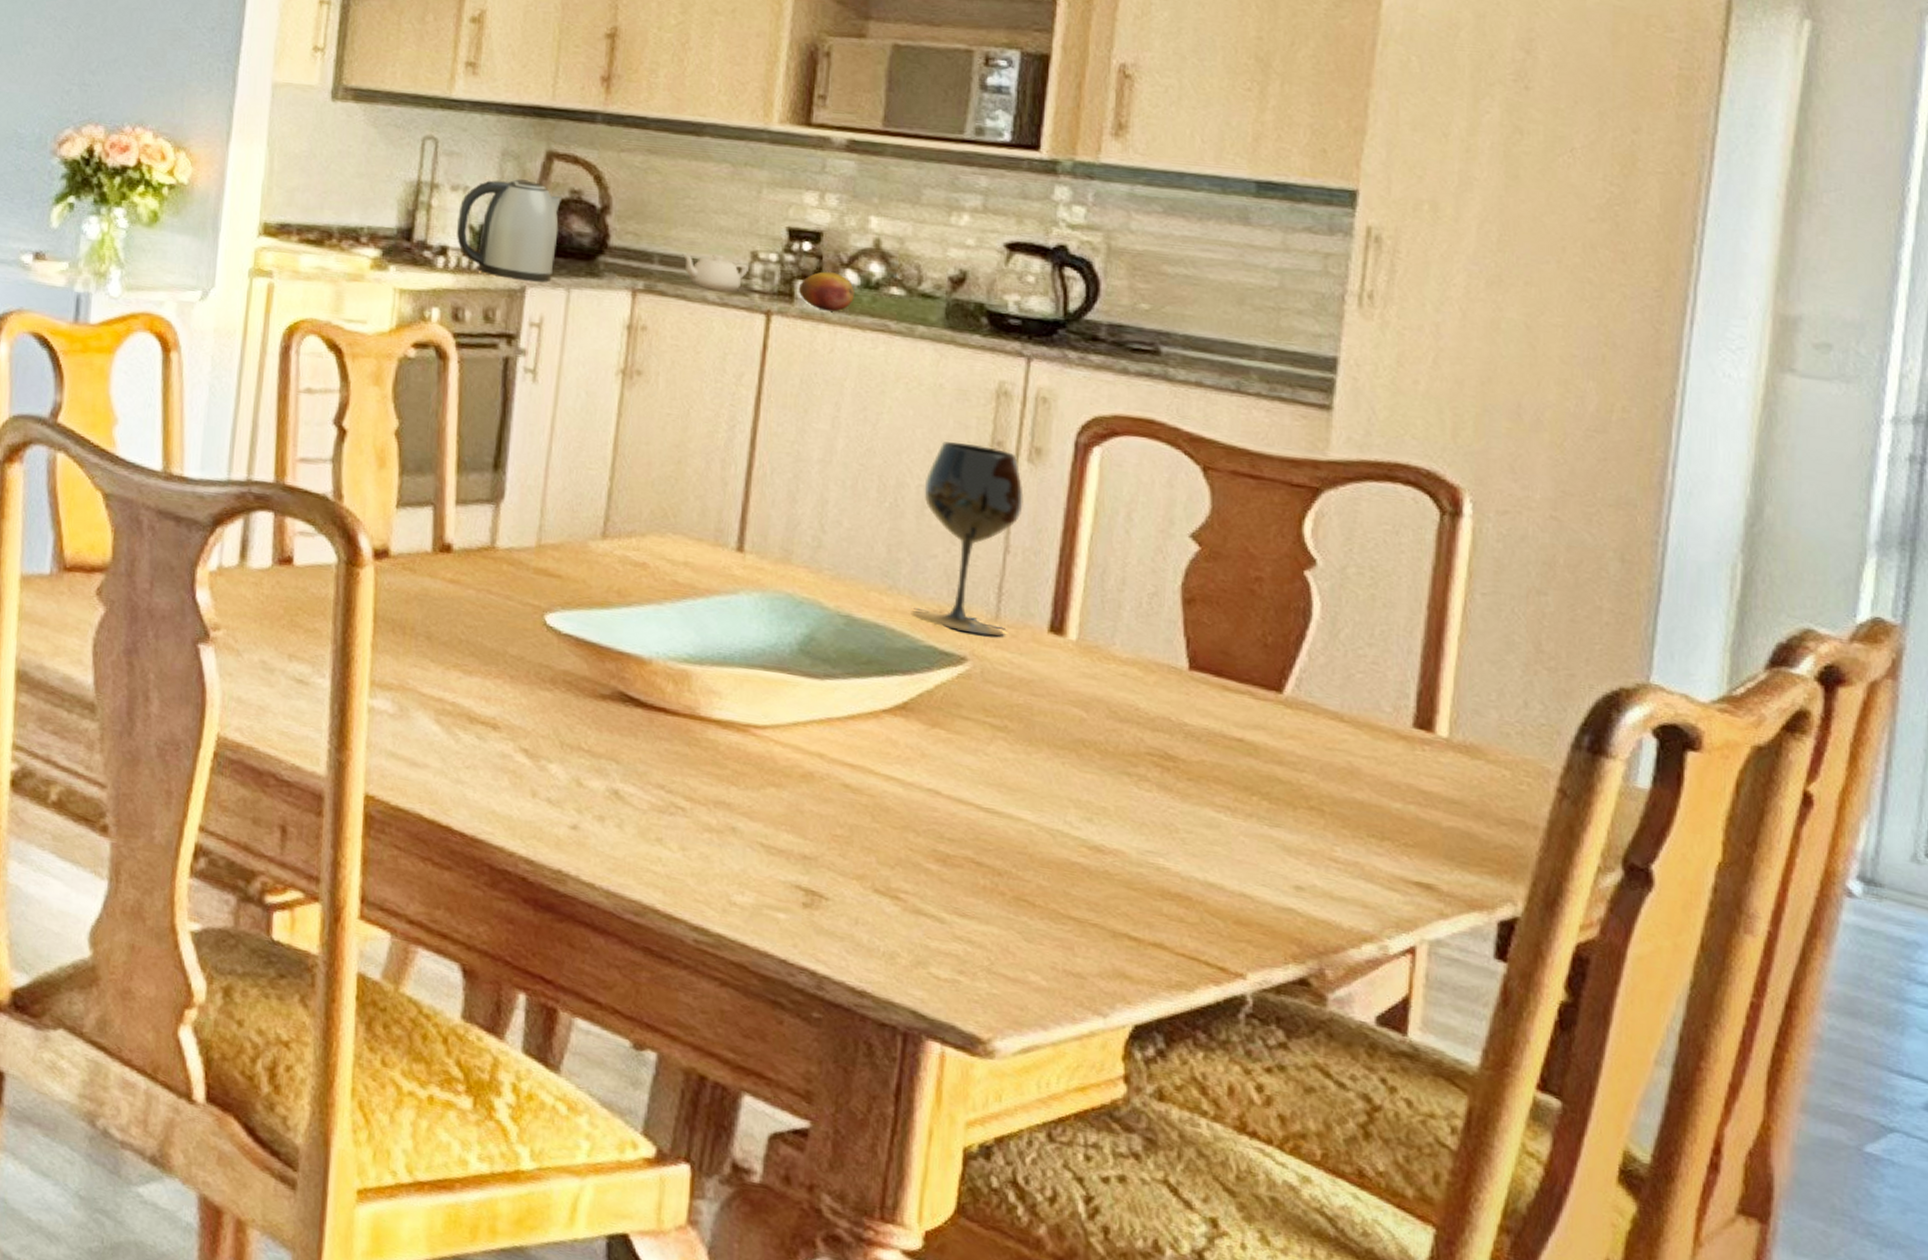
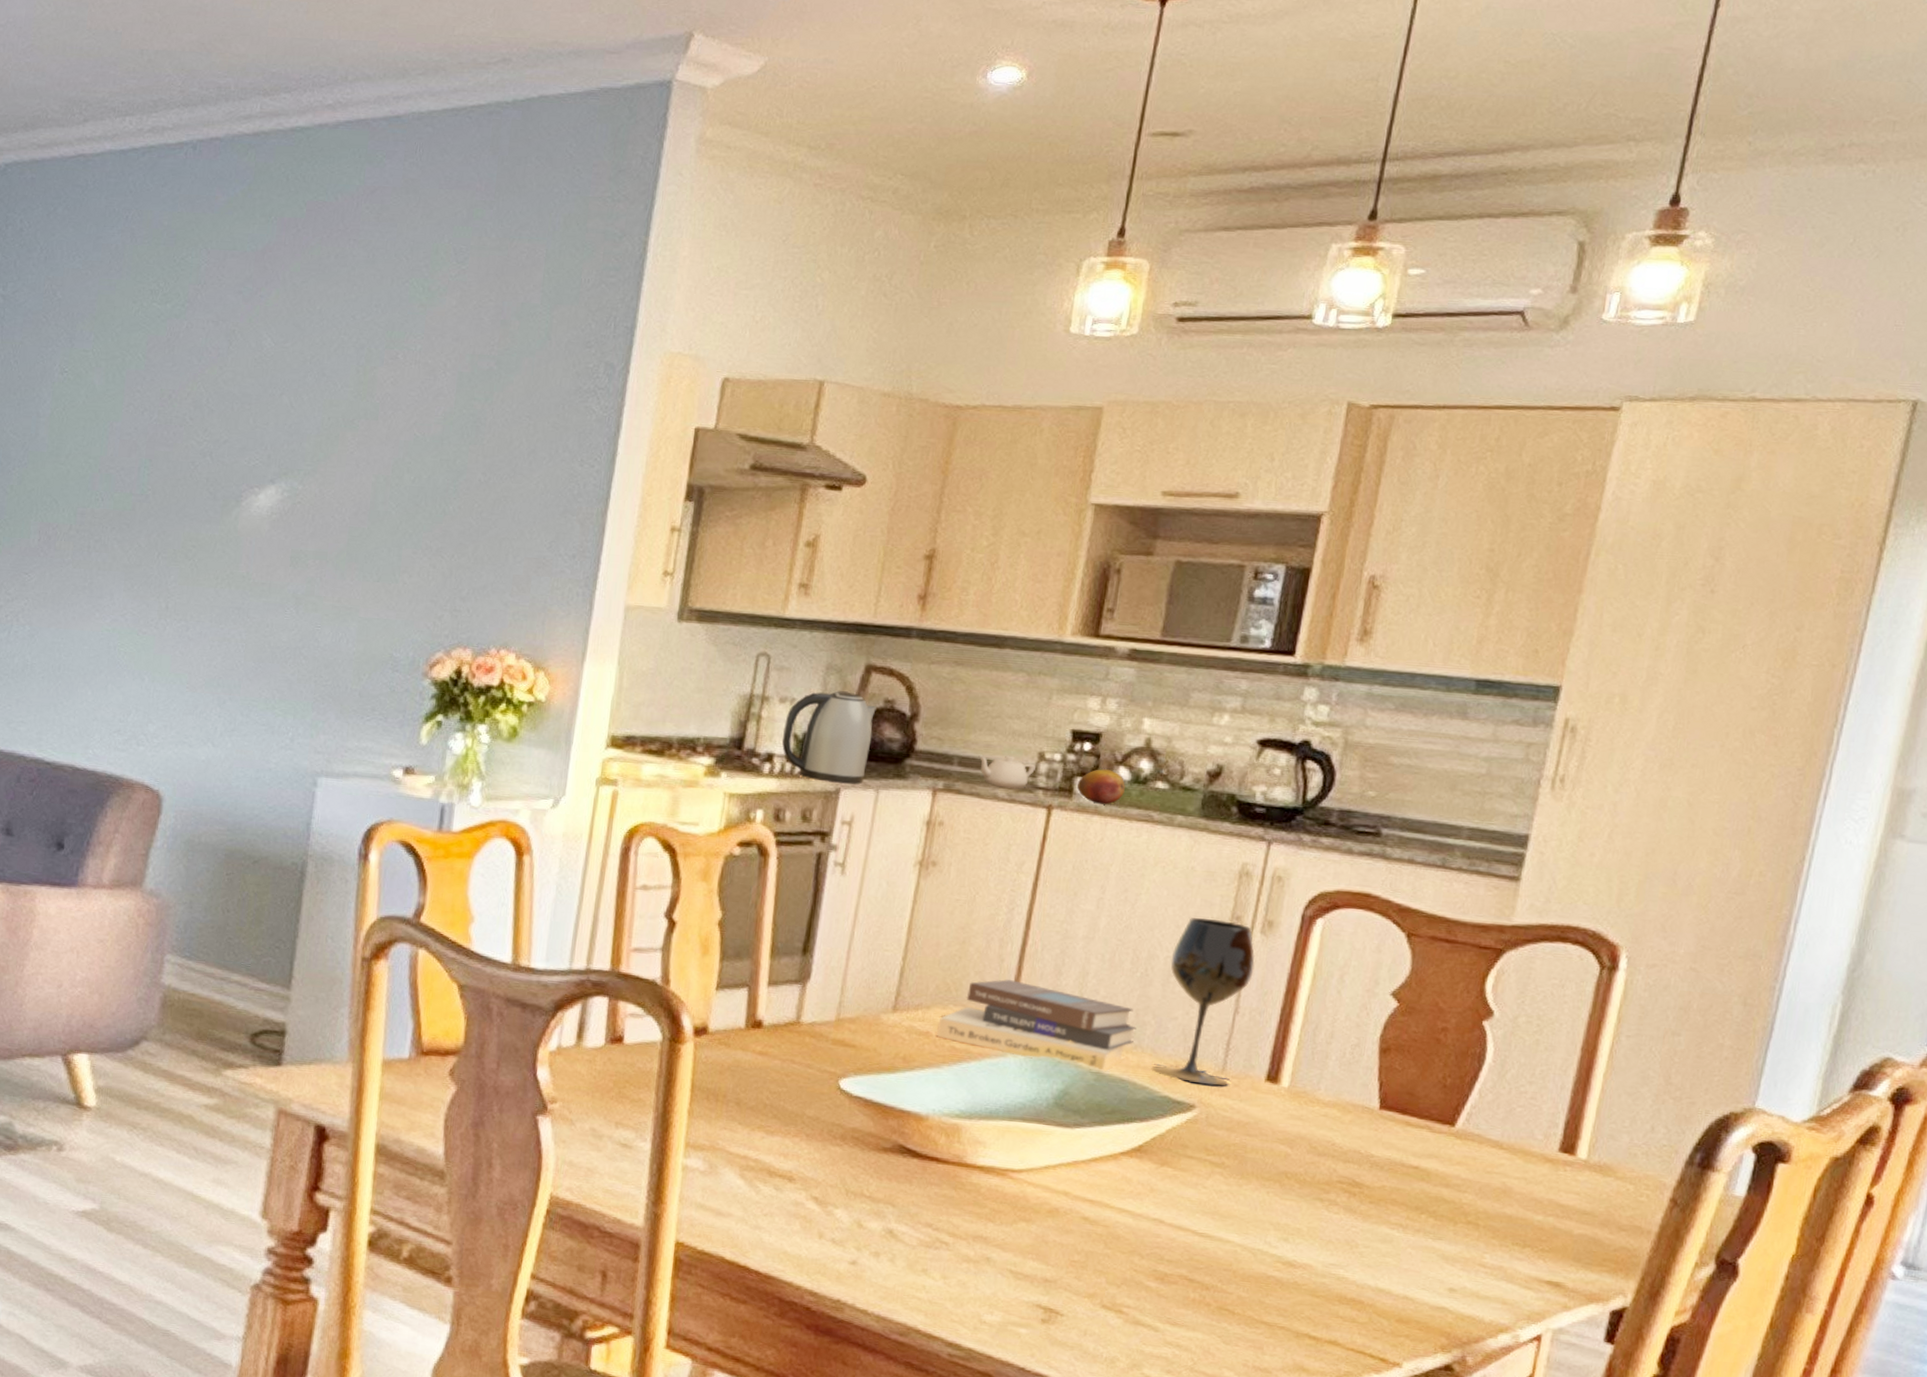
books: none [655,505,889,617] -> present [937,979,1136,1073]

